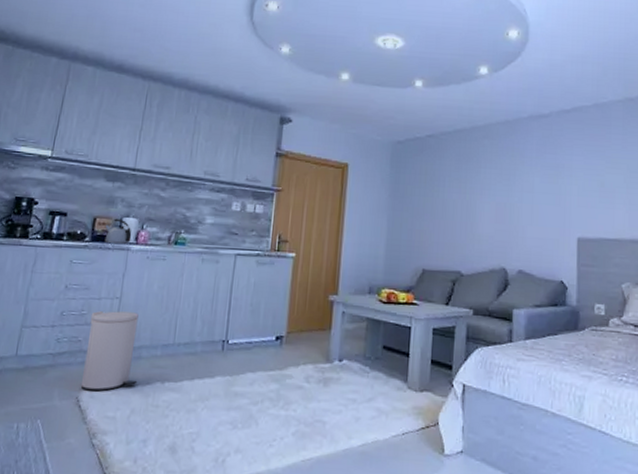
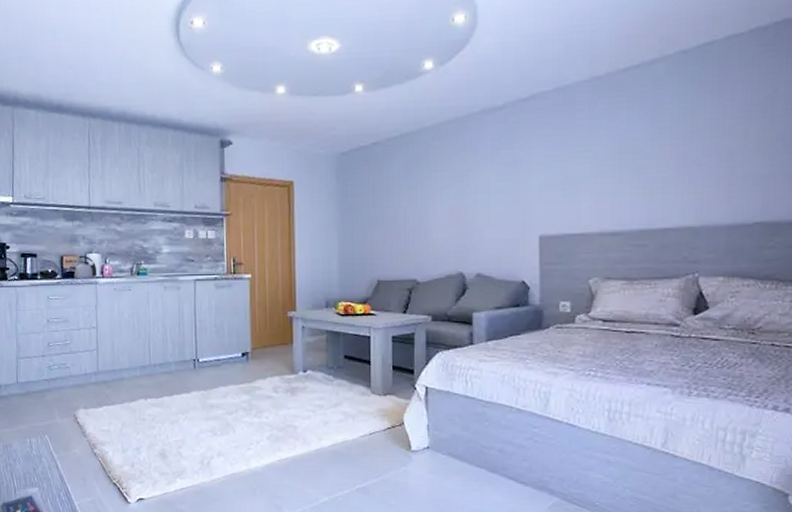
pedal bin: present [80,311,139,392] -> none [74,339,124,410]

